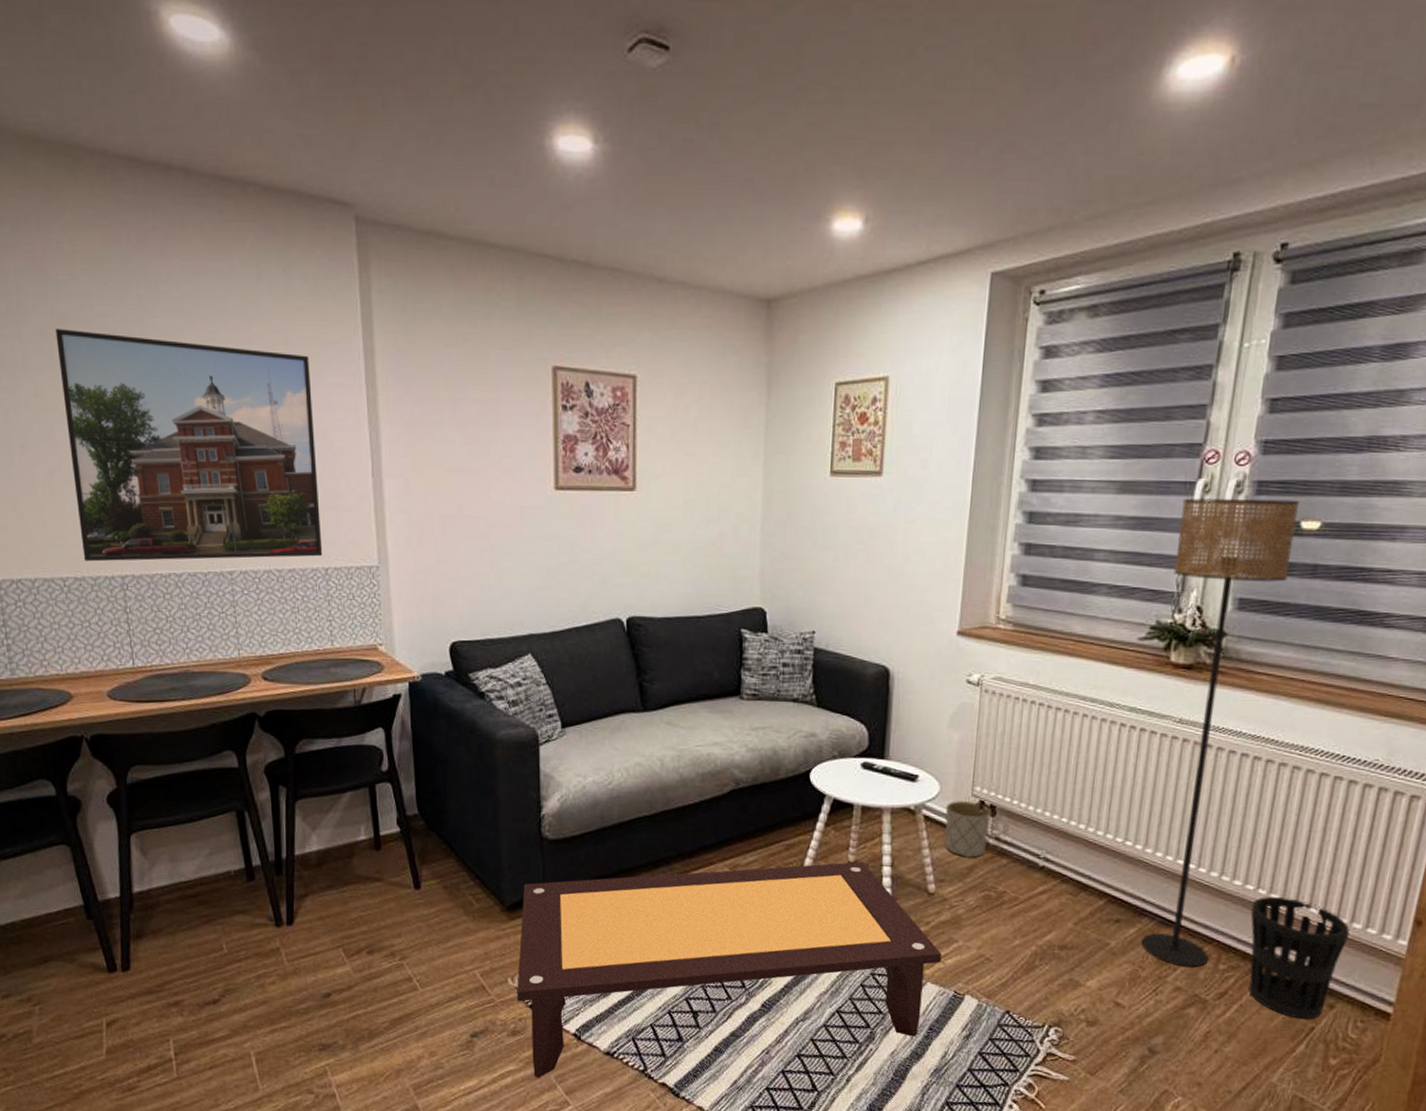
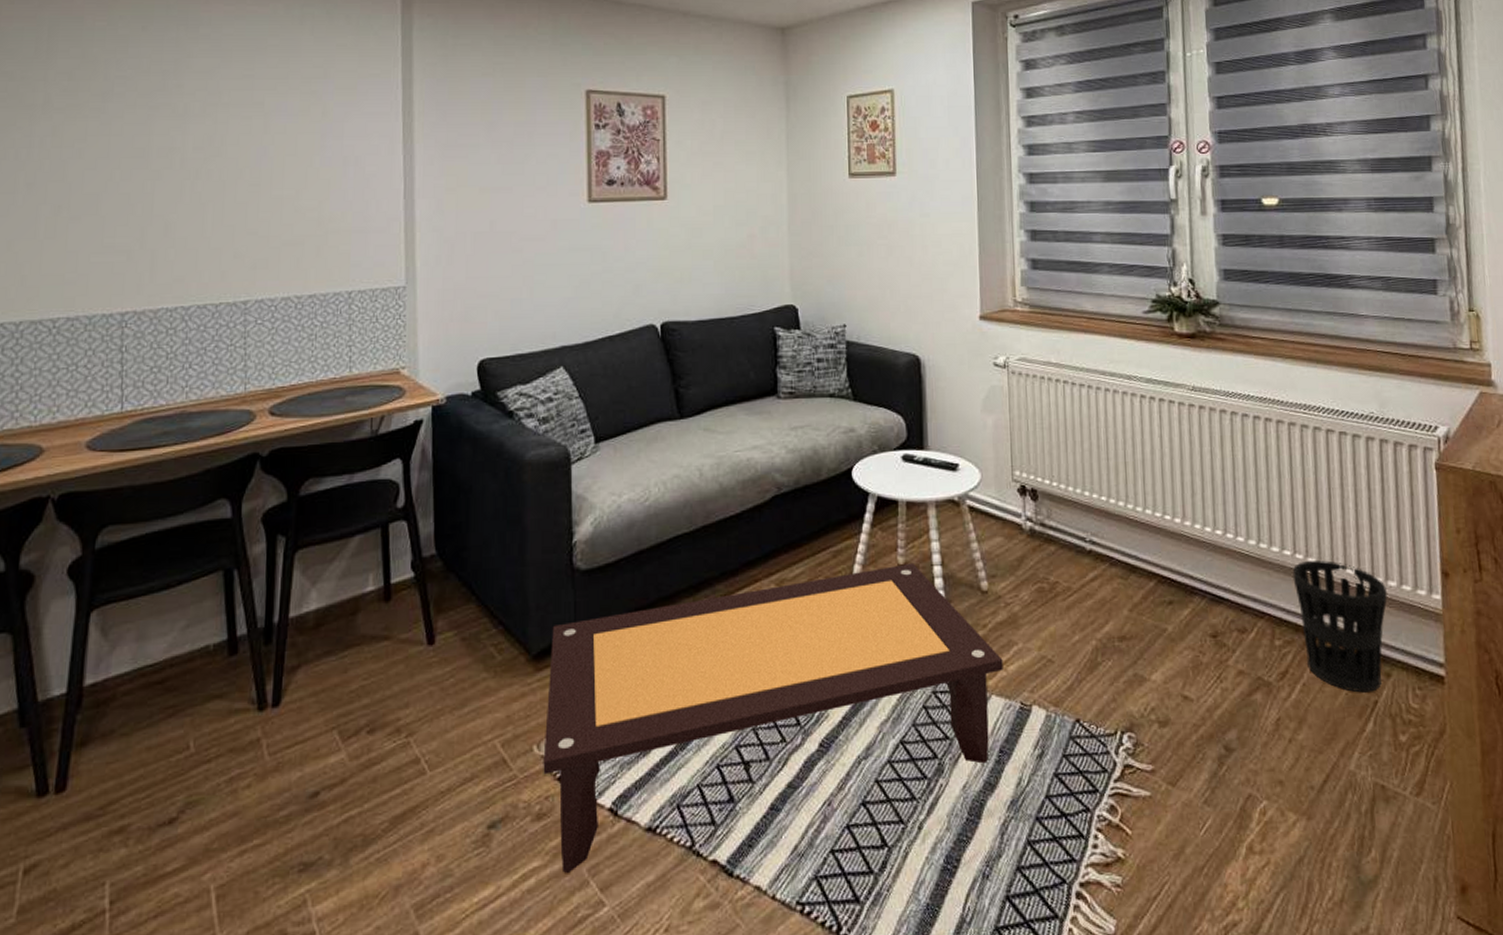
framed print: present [55,328,323,562] -> none [80,70,347,300]
planter: present [944,800,991,859] -> none [989,486,1034,549]
floor lamp: present [1141,498,1300,968] -> none [1161,180,1264,647]

